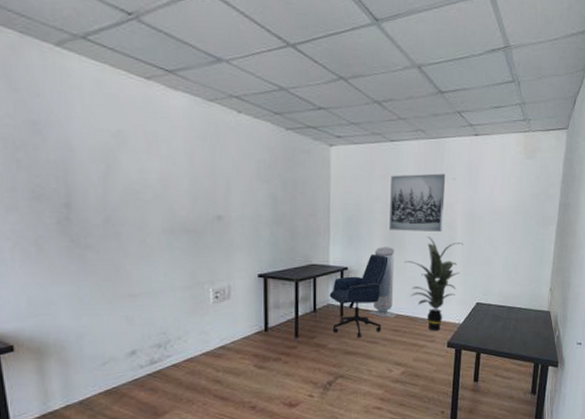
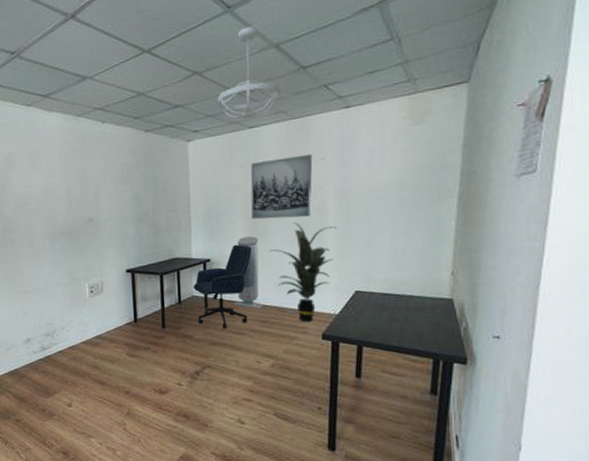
ceiling light fixture: none [361,42,421,134] -> present [217,26,281,120]

